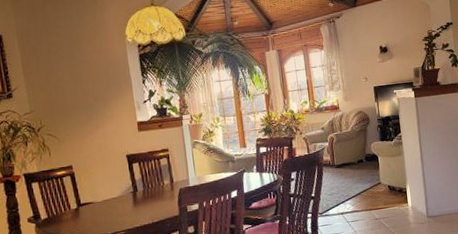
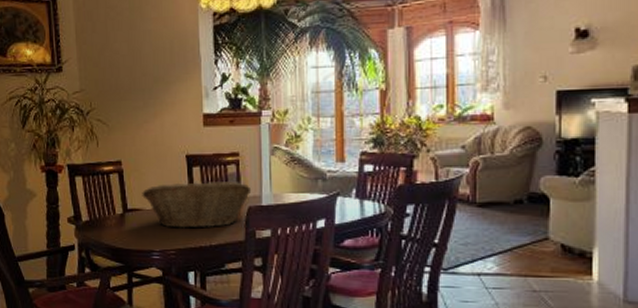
fruit basket: none [92,171,181,214] -> present [142,182,252,229]

